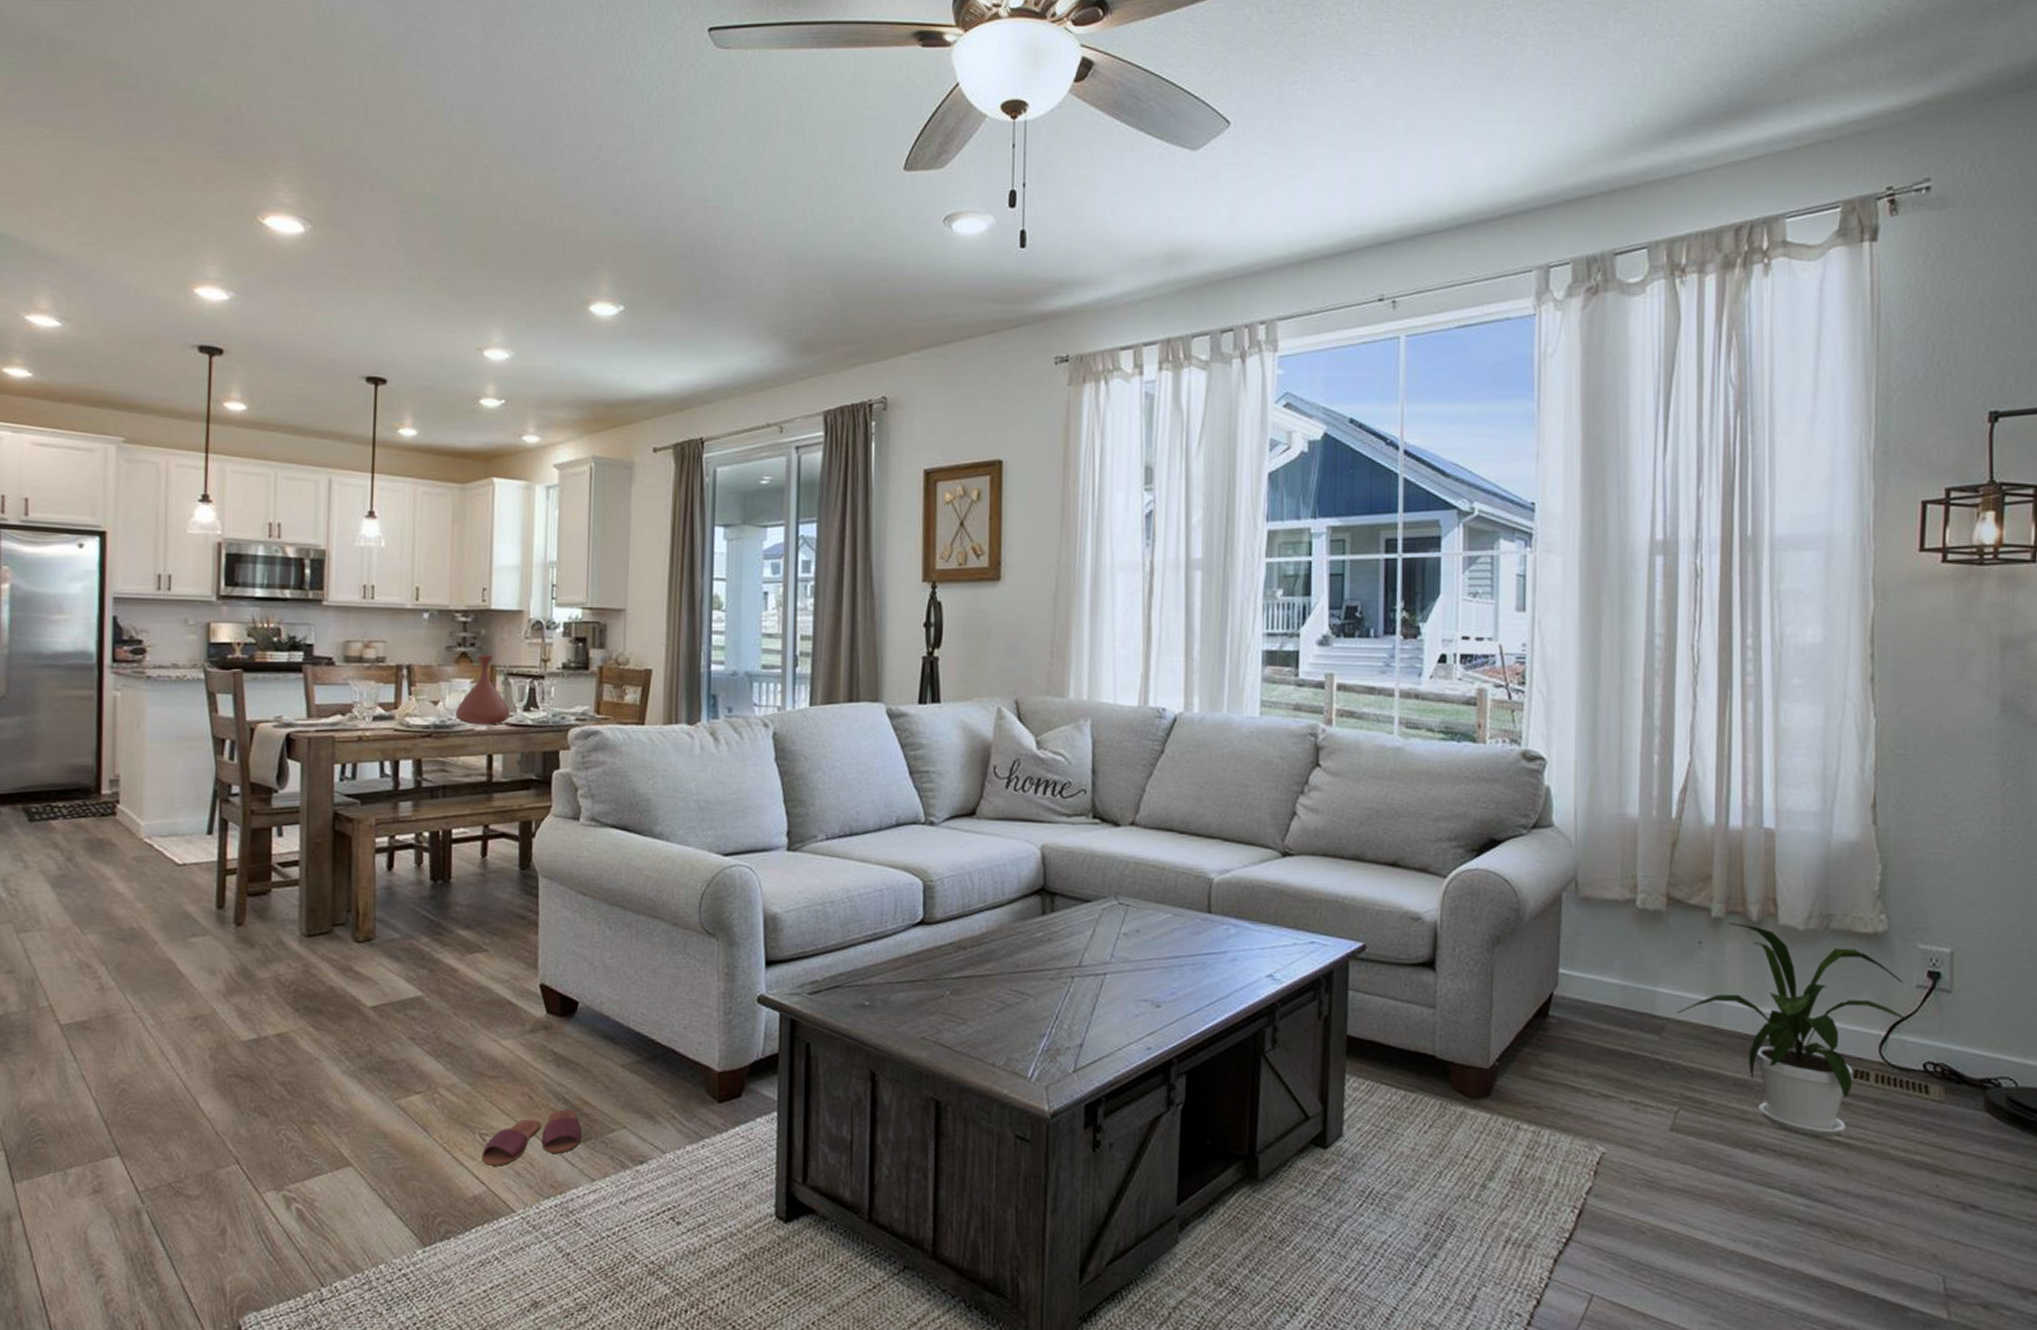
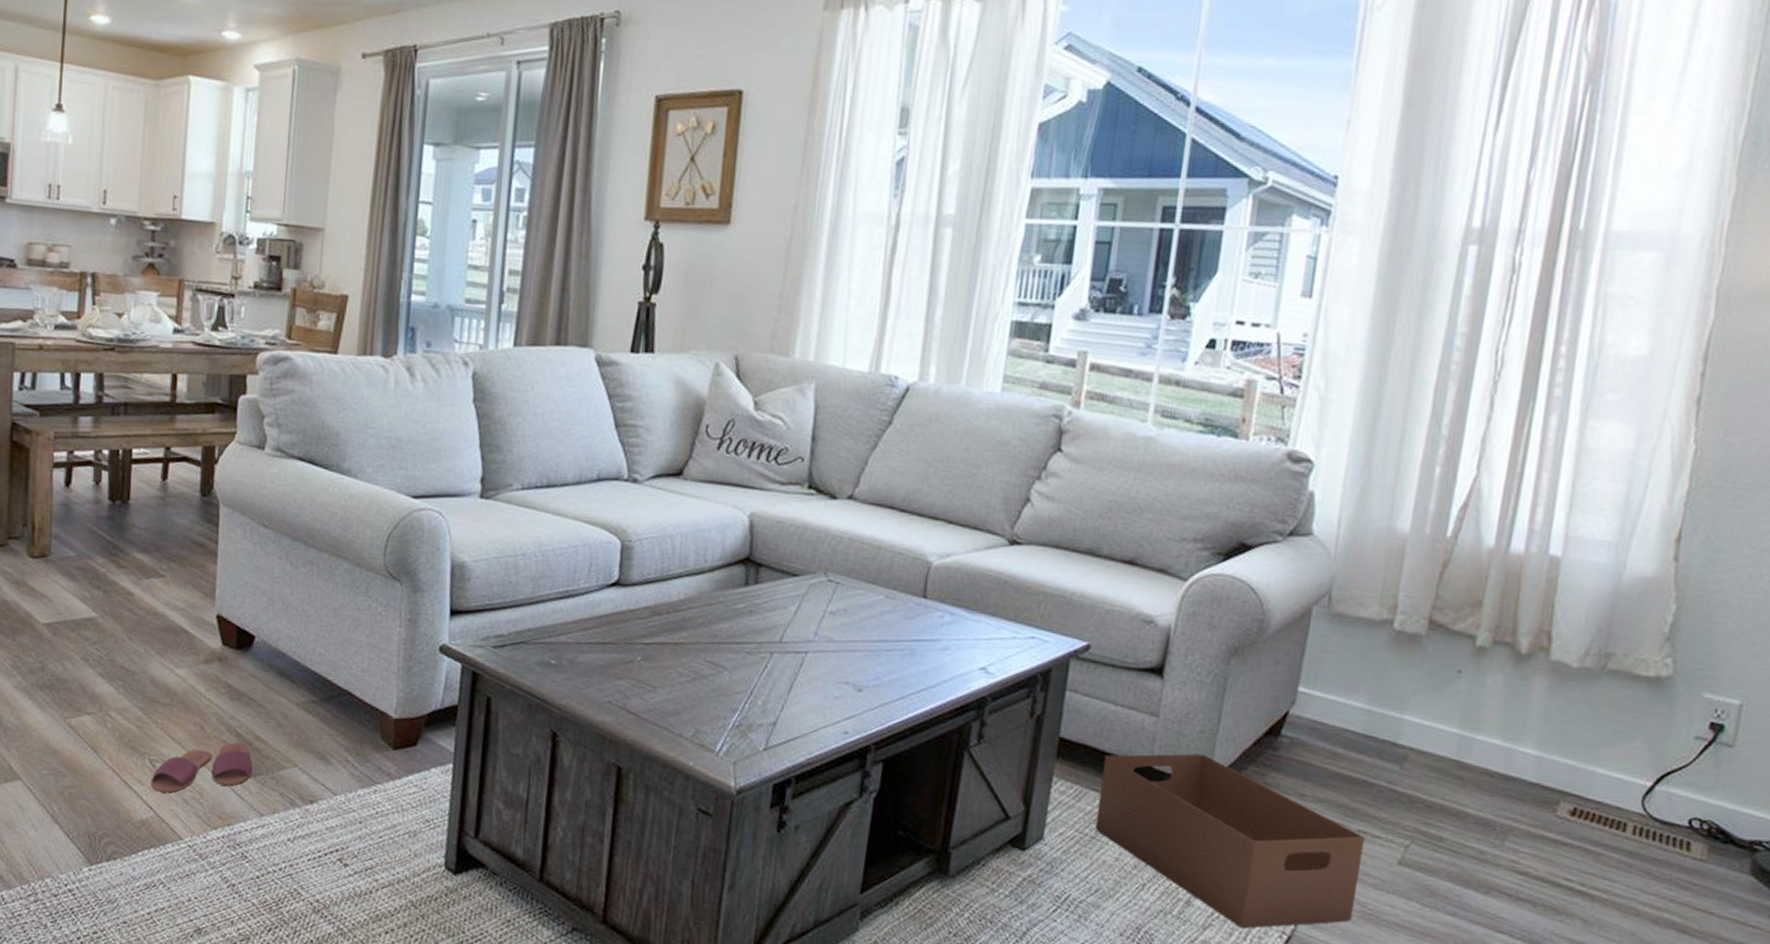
vase: present [456,654,510,725] -> none [140,266,197,343]
storage basket: none [1389,1040,1638,1206] -> present [1094,753,1366,929]
house plant: present [1675,923,1908,1137] -> none [1420,653,1681,886]

